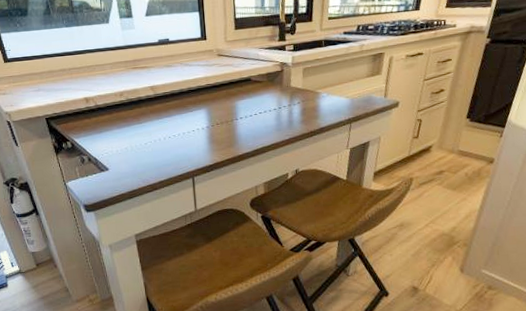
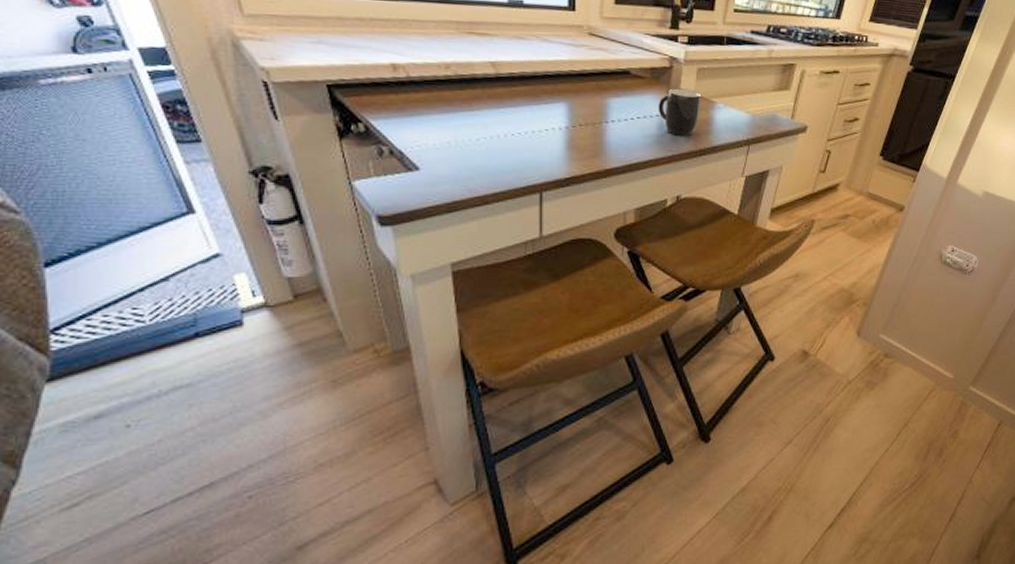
mug: none [274,85,308,123] -> present [658,88,700,136]

